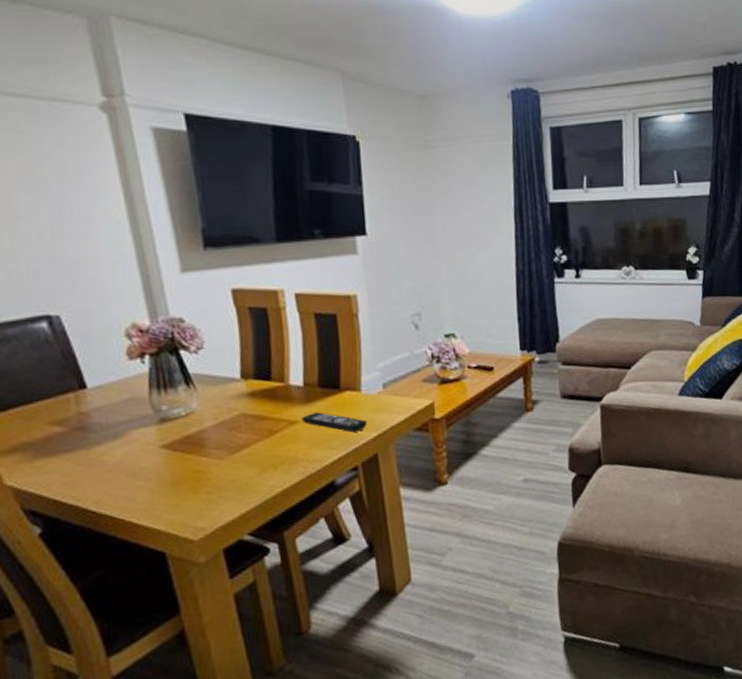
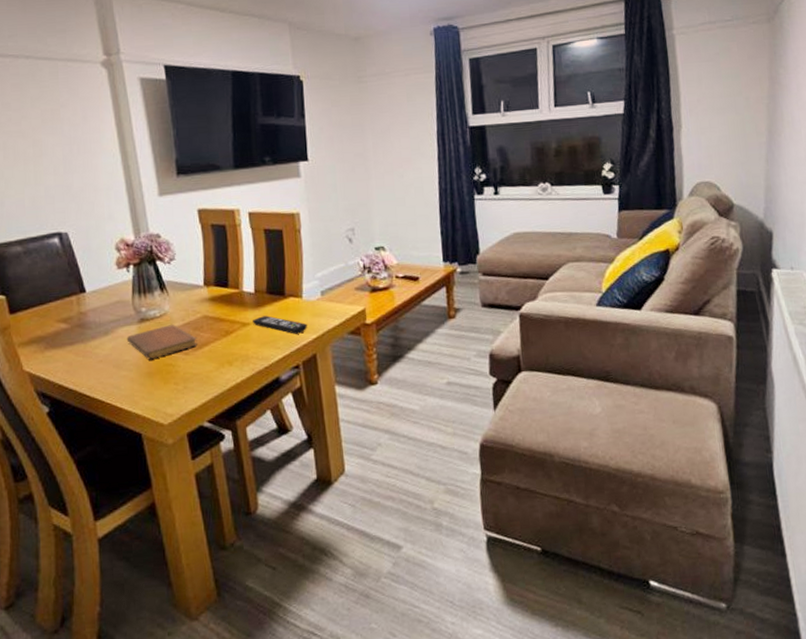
notebook: none [142,424,234,467] -> present [126,324,197,360]

